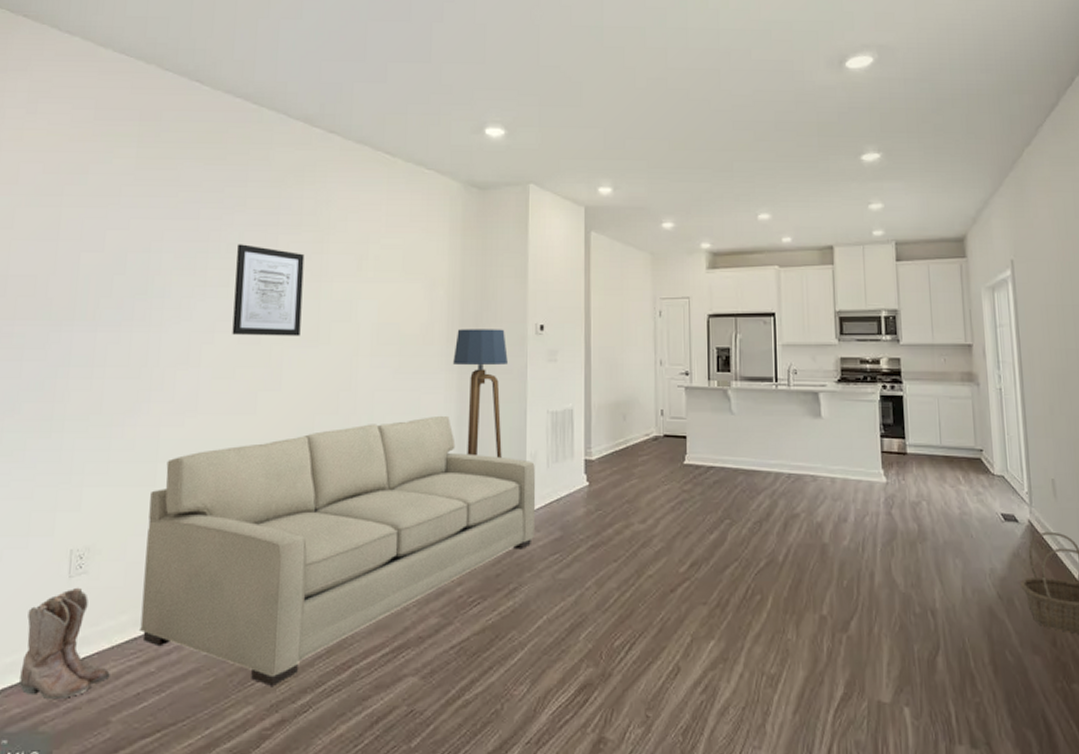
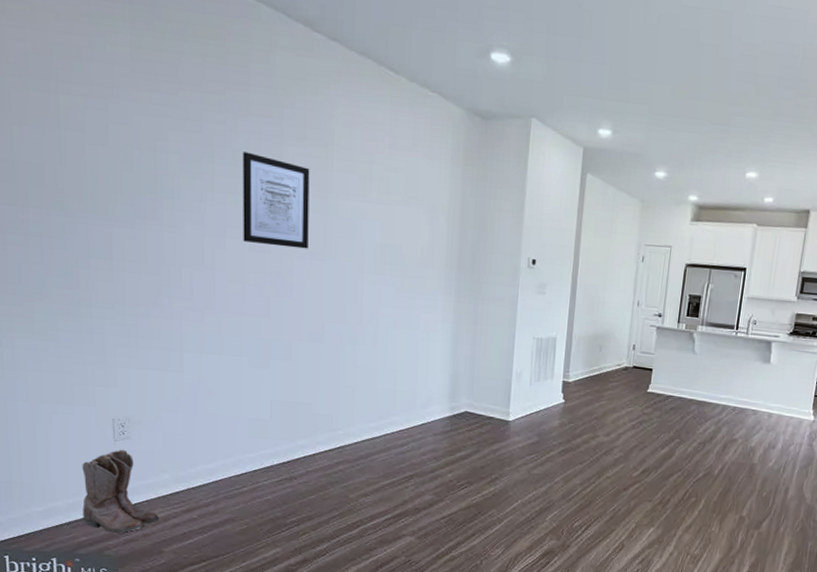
sofa: present [140,415,536,686] -> none [179,332,519,535]
floor lamp: present [453,329,508,458] -> none [451,256,501,374]

